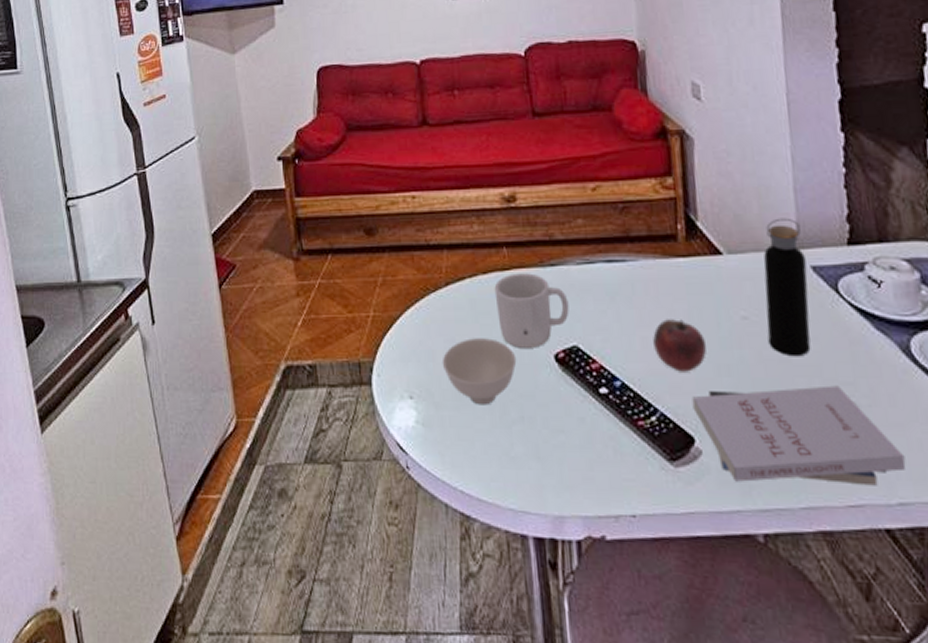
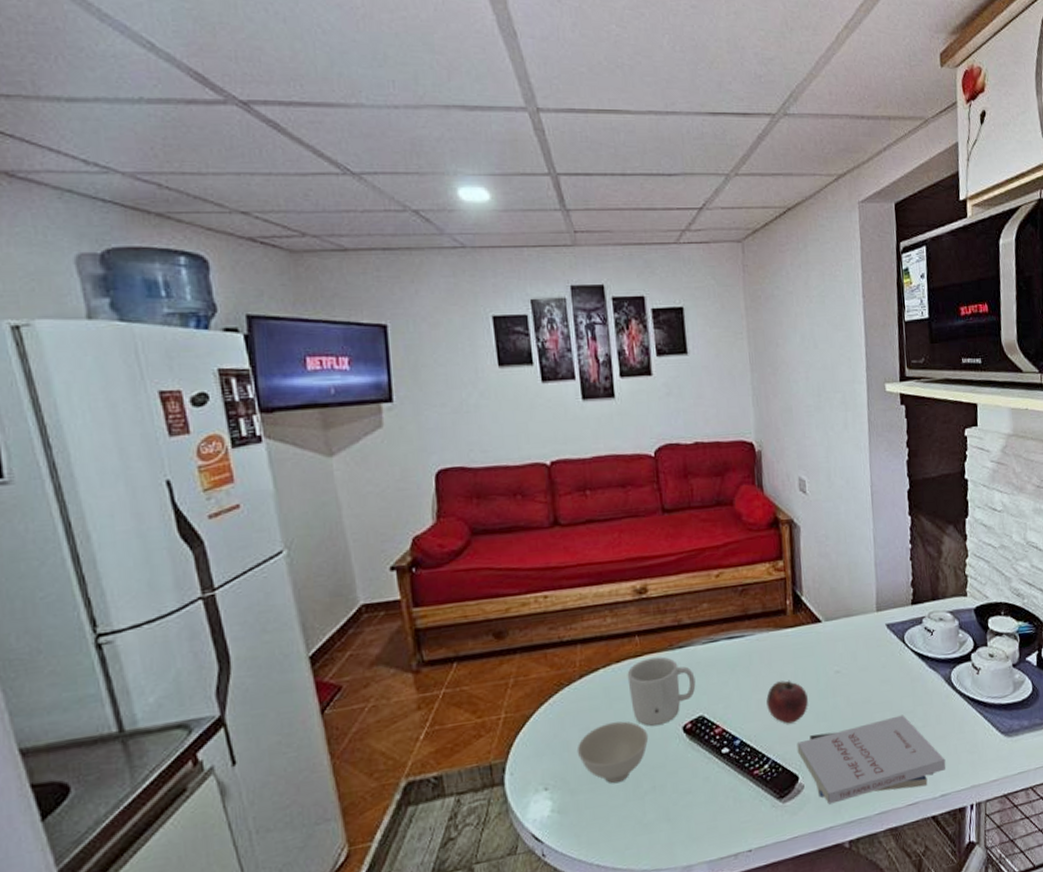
water bottle: present [763,218,811,355] -> none [852,587,885,697]

